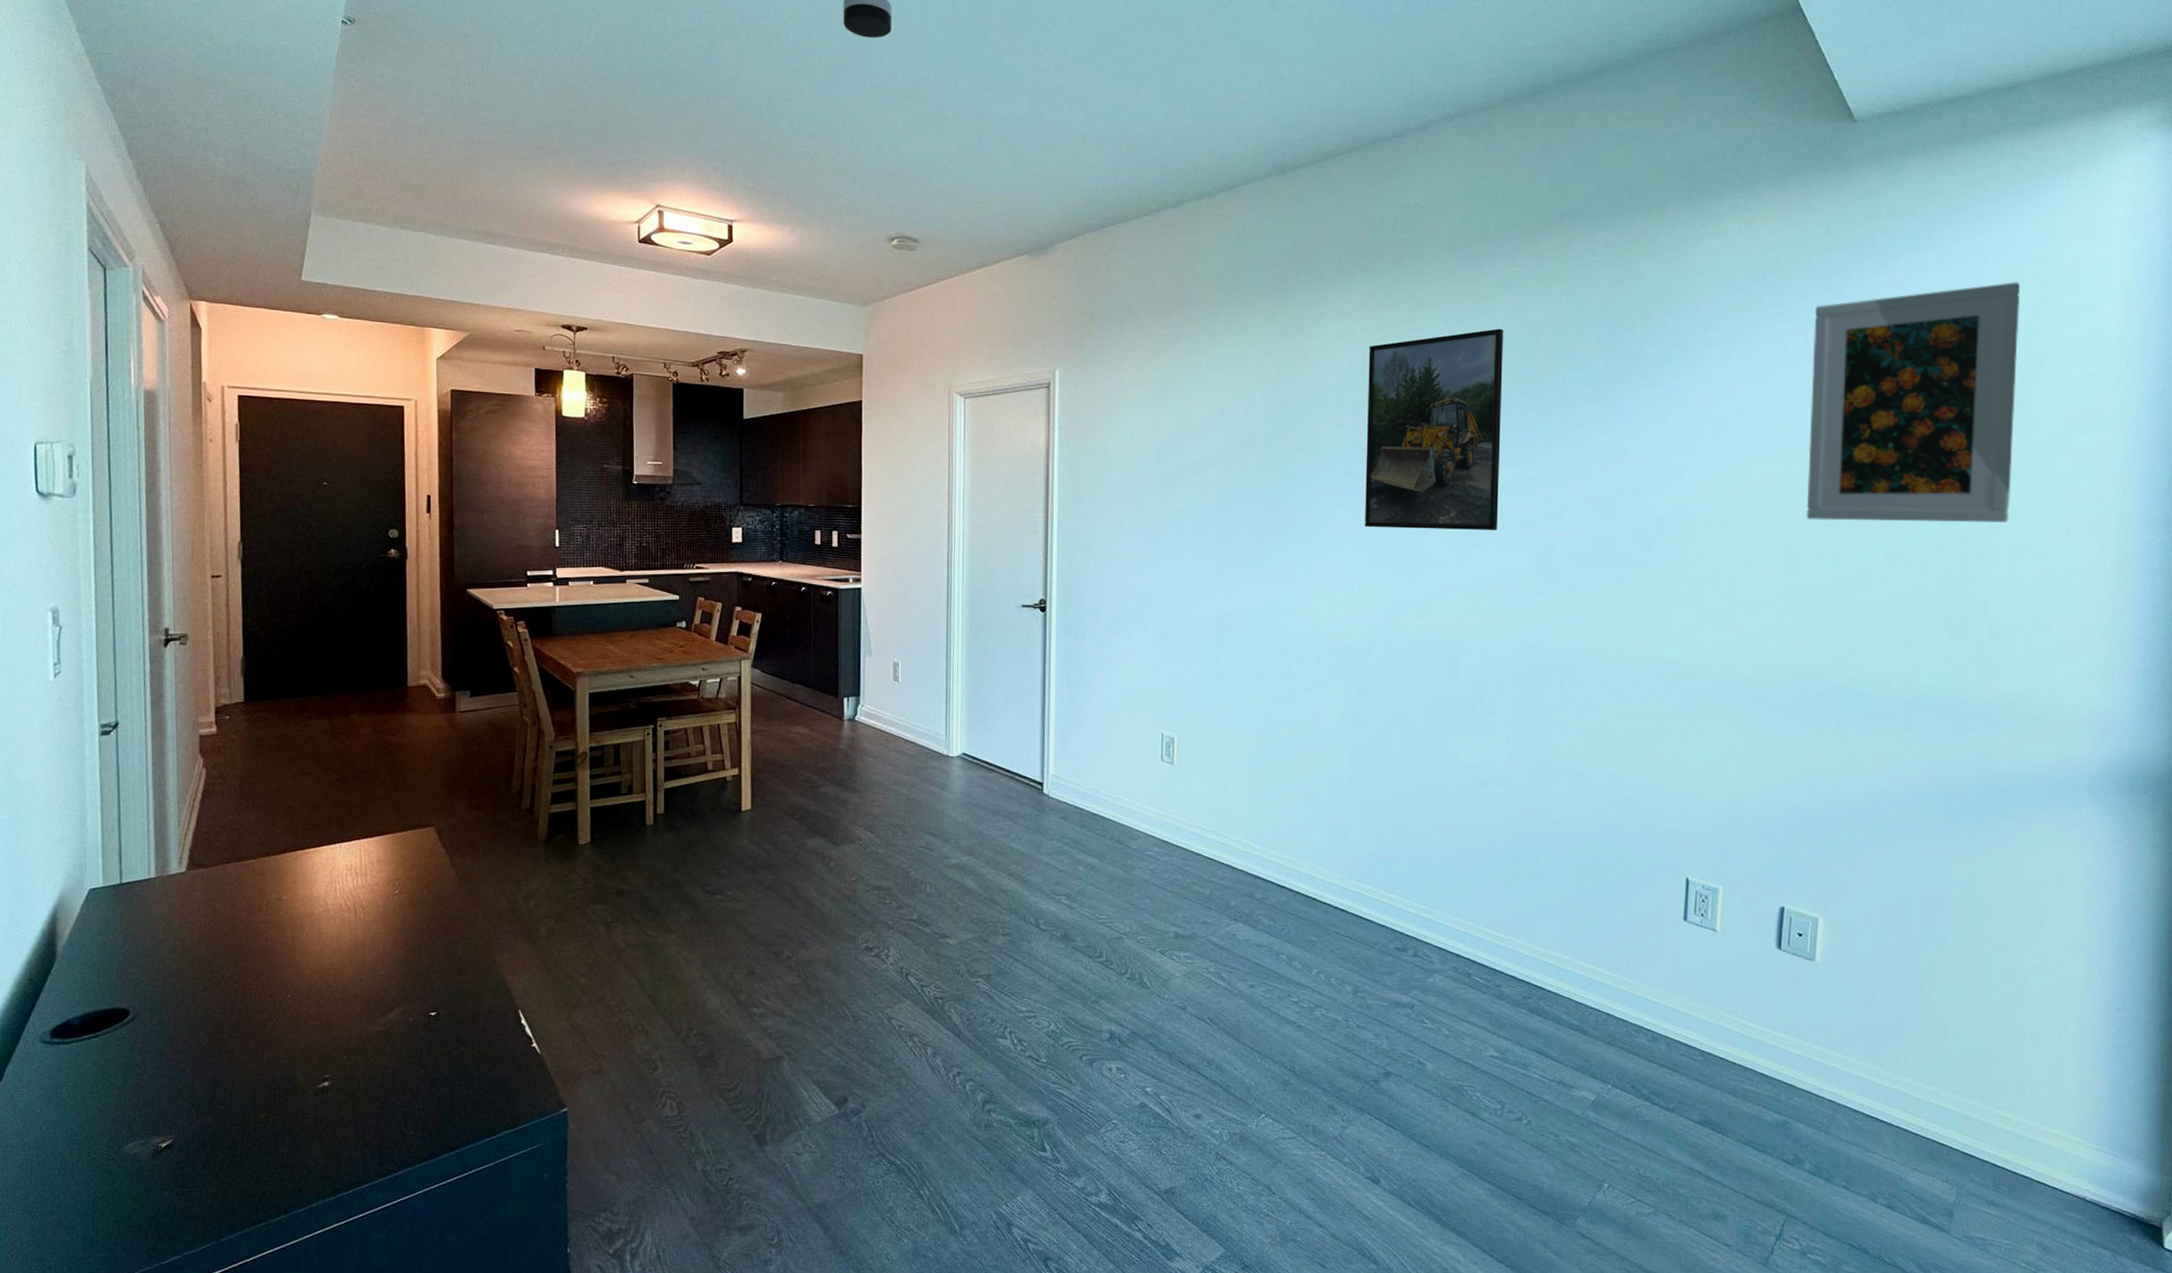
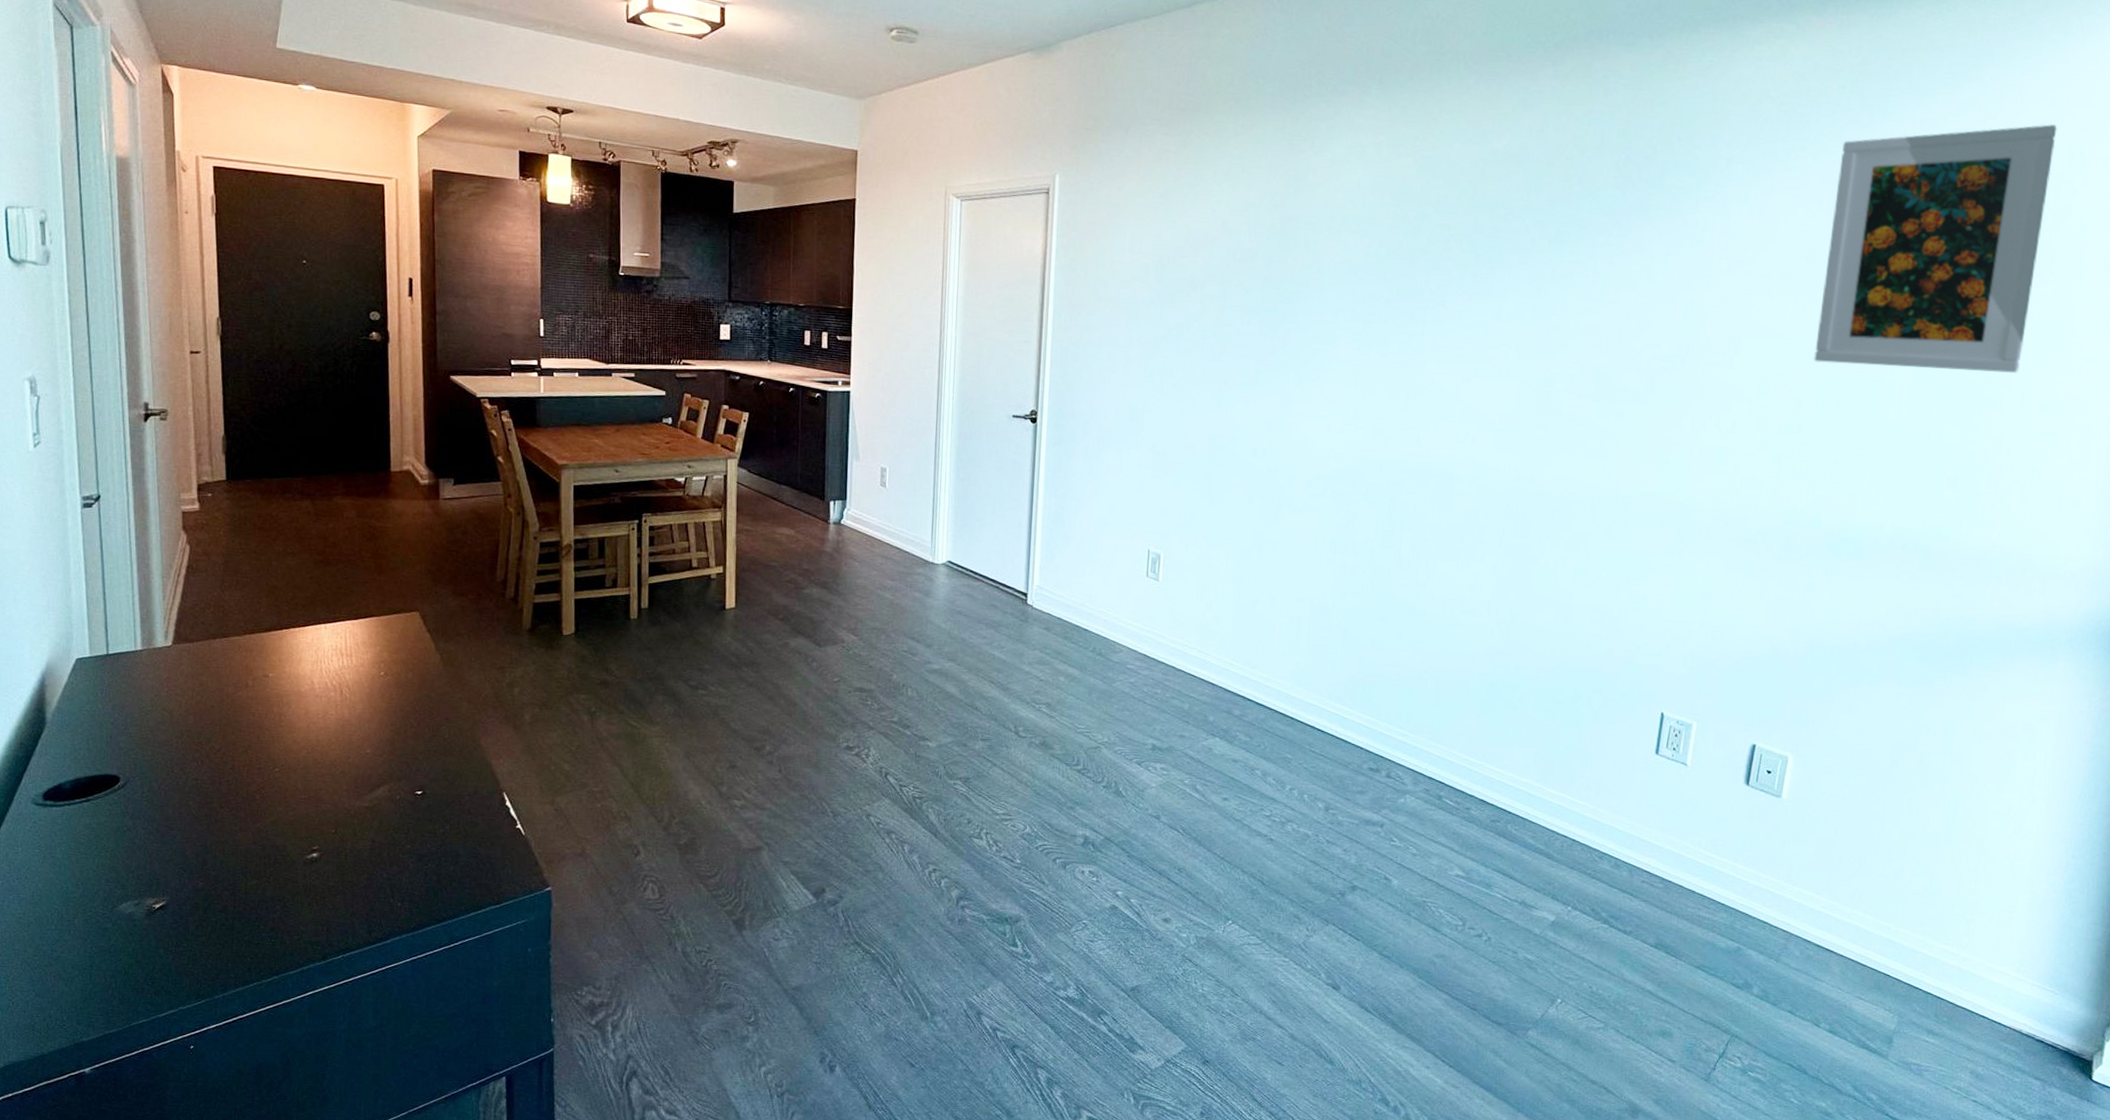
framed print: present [1365,328,1503,530] -> none [1364,151,1519,359]

